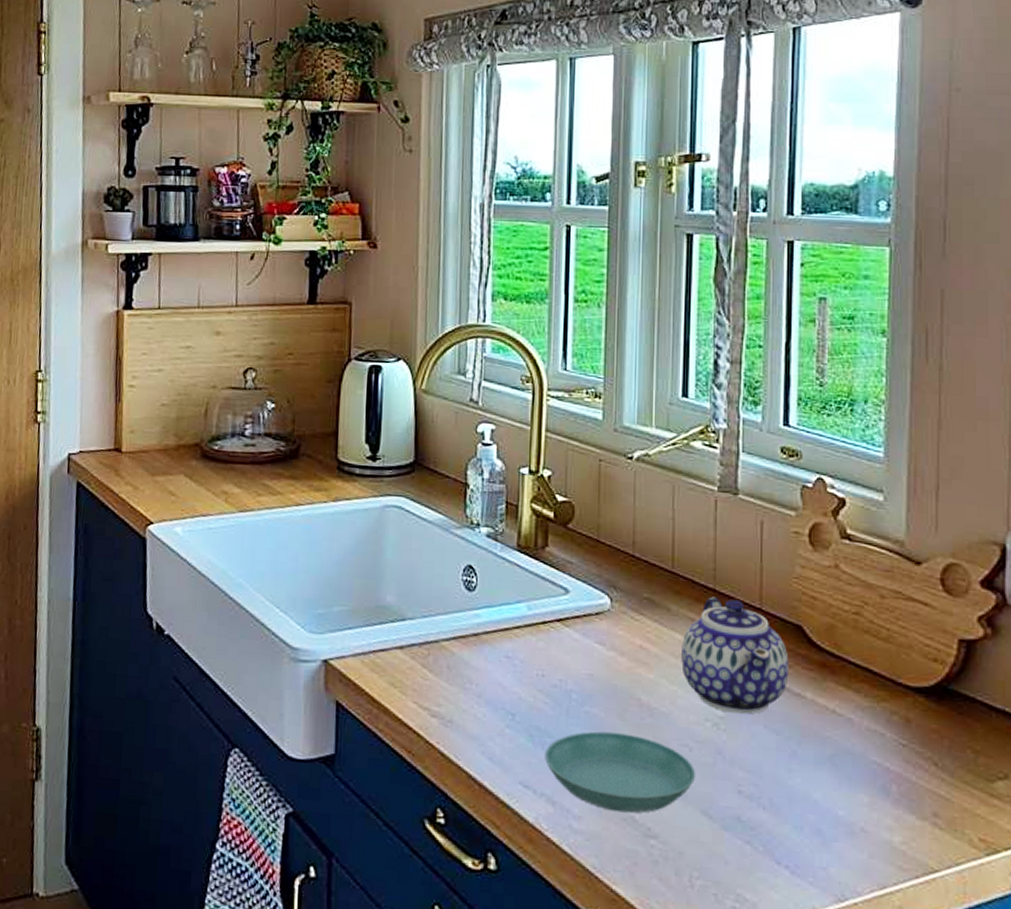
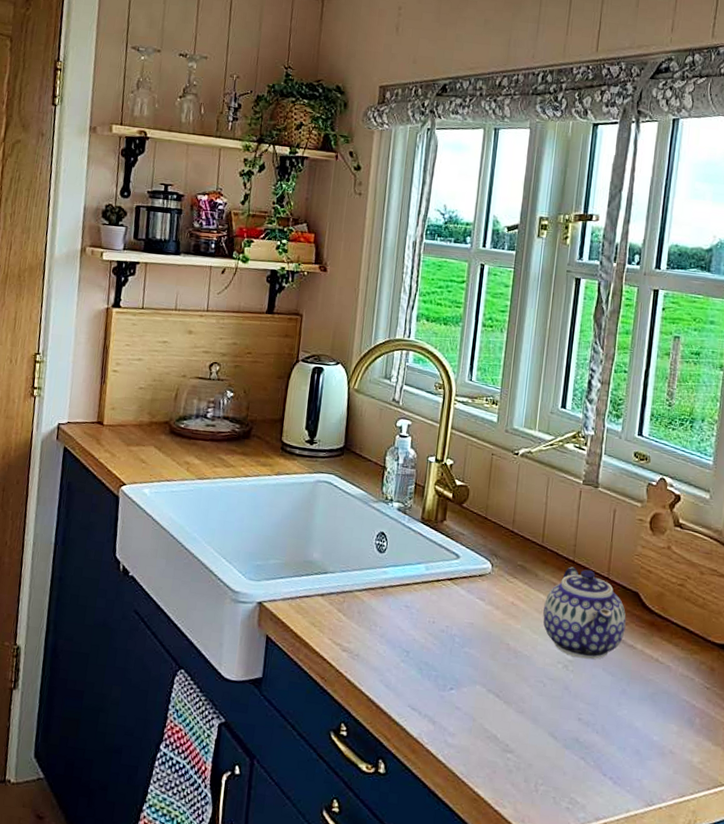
saucer: present [545,731,696,814] -> none [430,667,547,733]

